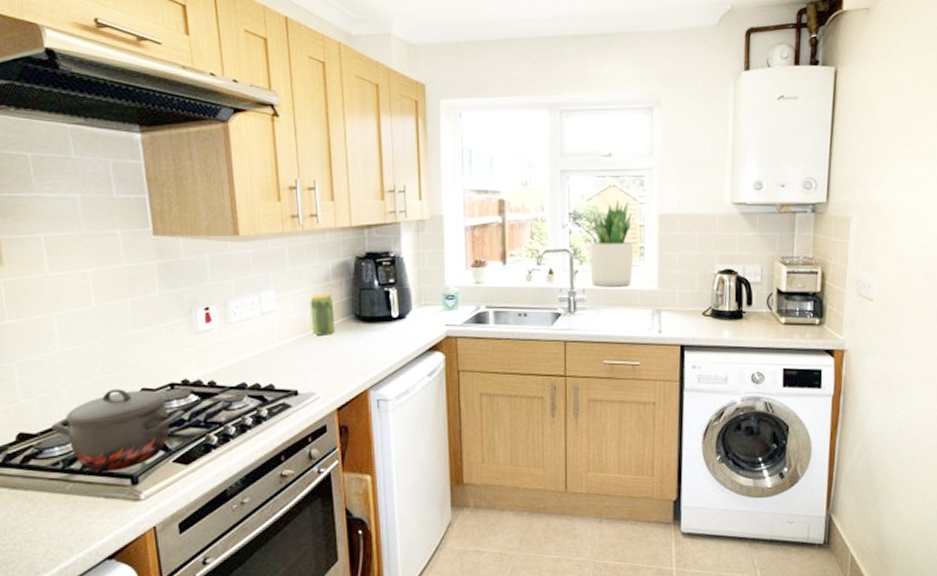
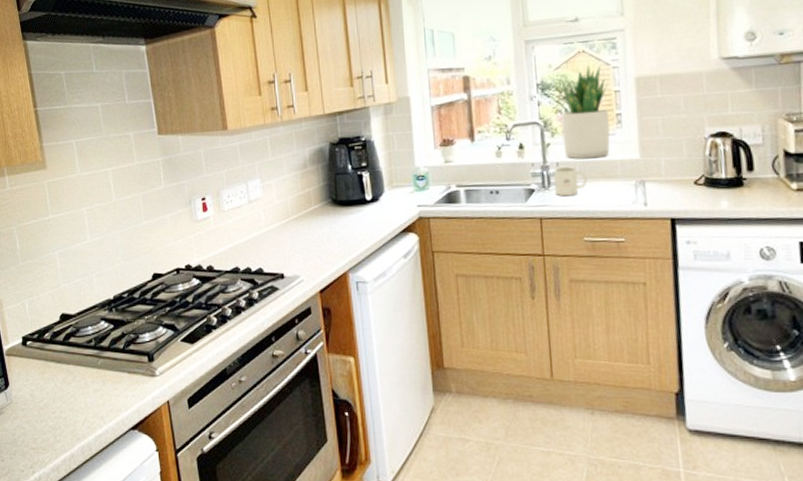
cooking pot: present [52,388,185,473] -> none [86,273,189,350]
jar: present [310,293,336,336] -> none [290,179,315,221]
mug: none [580,294,610,322] -> present [554,167,587,197]

